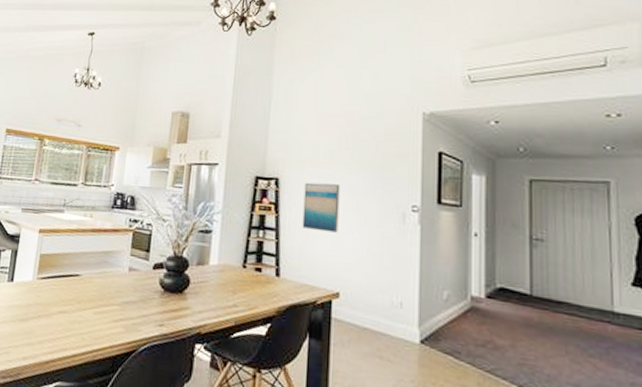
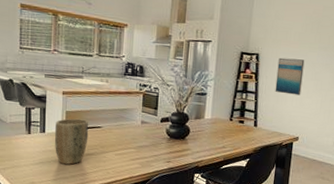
plant pot: none [22,263,66,326] -> present [54,118,89,165]

